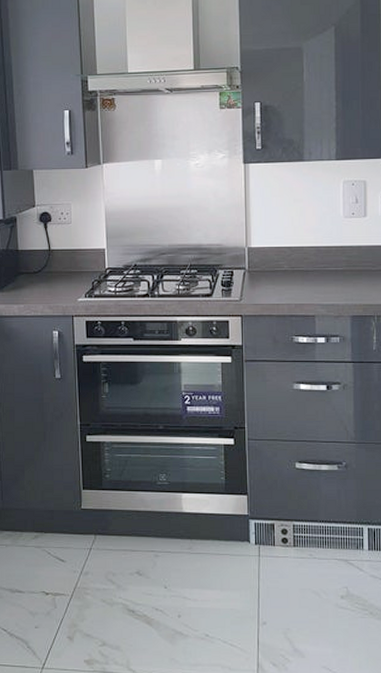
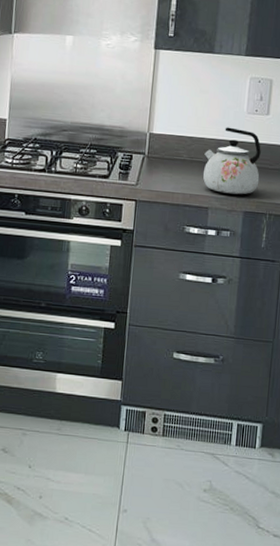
kettle: none [305,233,364,300] -> present [202,127,261,195]

